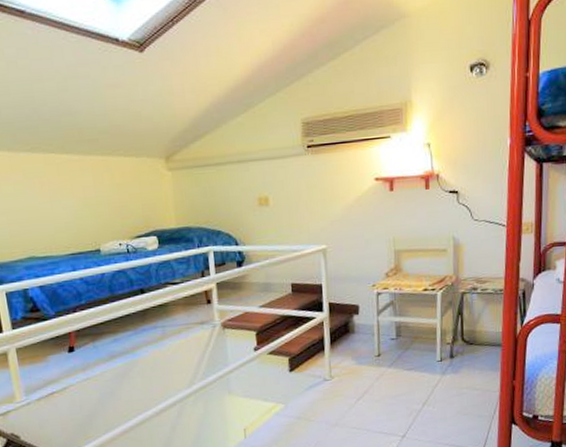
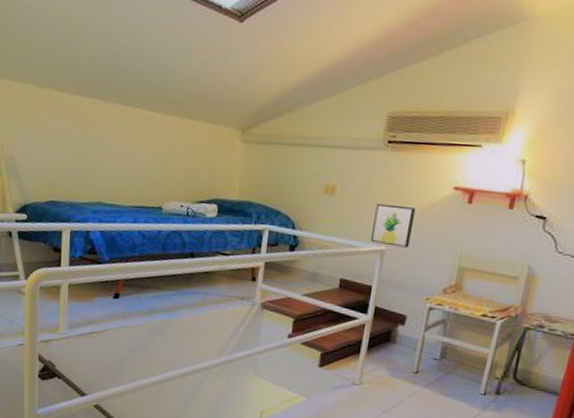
wall art: none [309,204,347,244] -> present [371,203,416,248]

